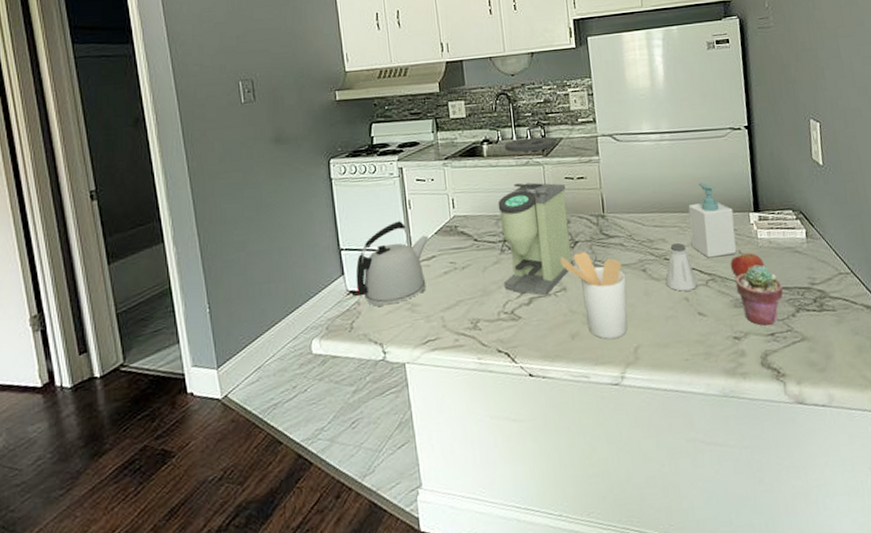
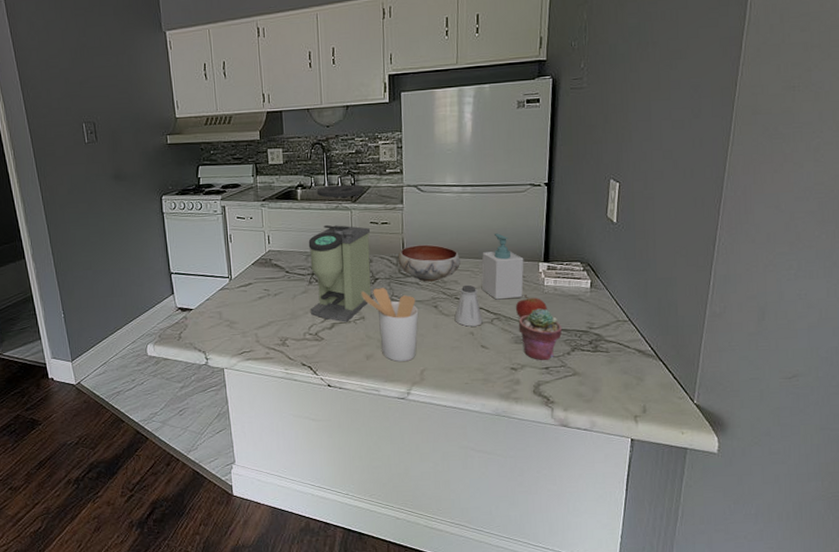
kettle: present [356,221,429,308] -> none [183,252,247,323]
bowl: none [597,198,667,242] -> present [398,244,460,282]

